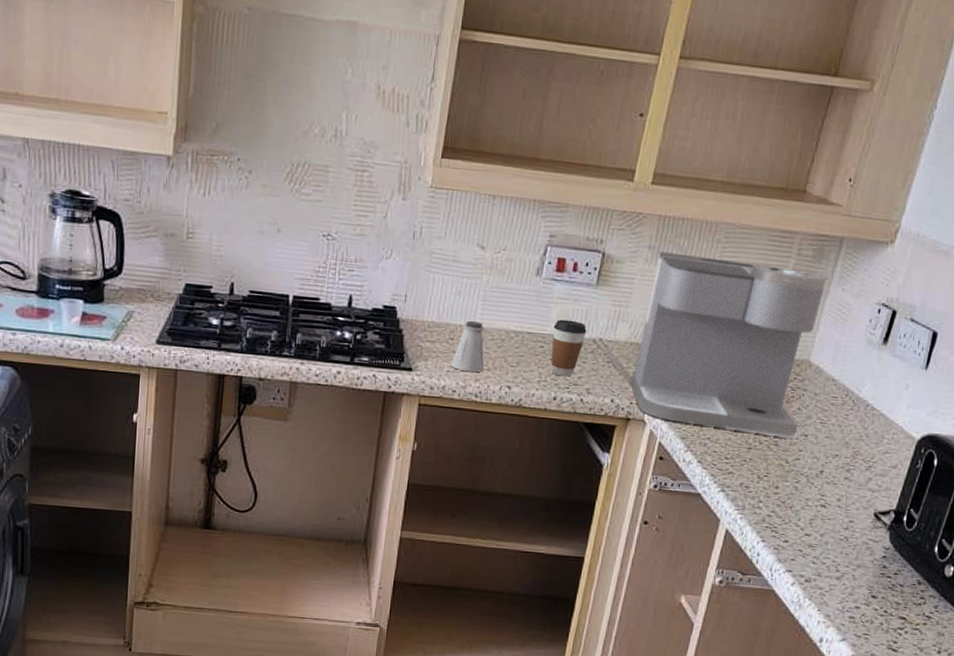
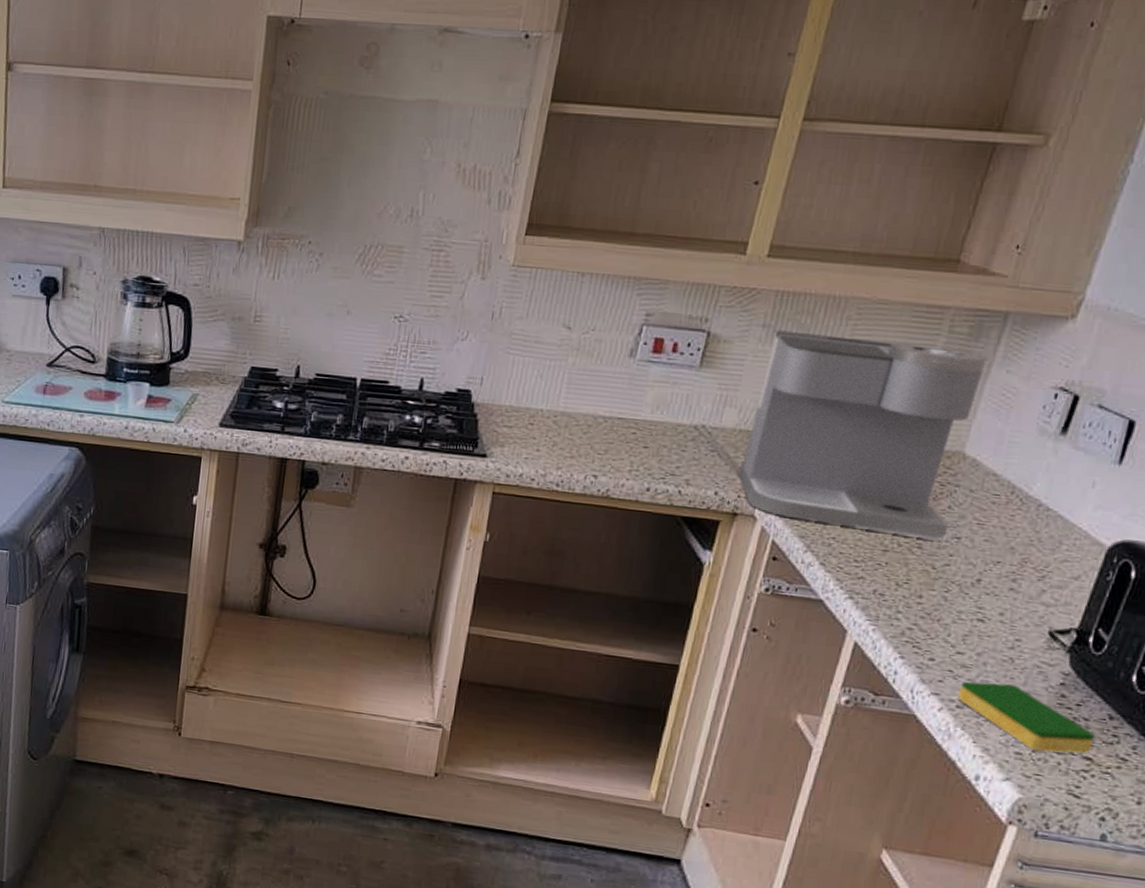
saltshaker: present [450,320,485,373] -> none [529,404,569,461]
coffee cup: present [550,319,587,377] -> none [644,404,688,467]
dish sponge: none [805,558,908,615] -> present [957,681,1095,753]

